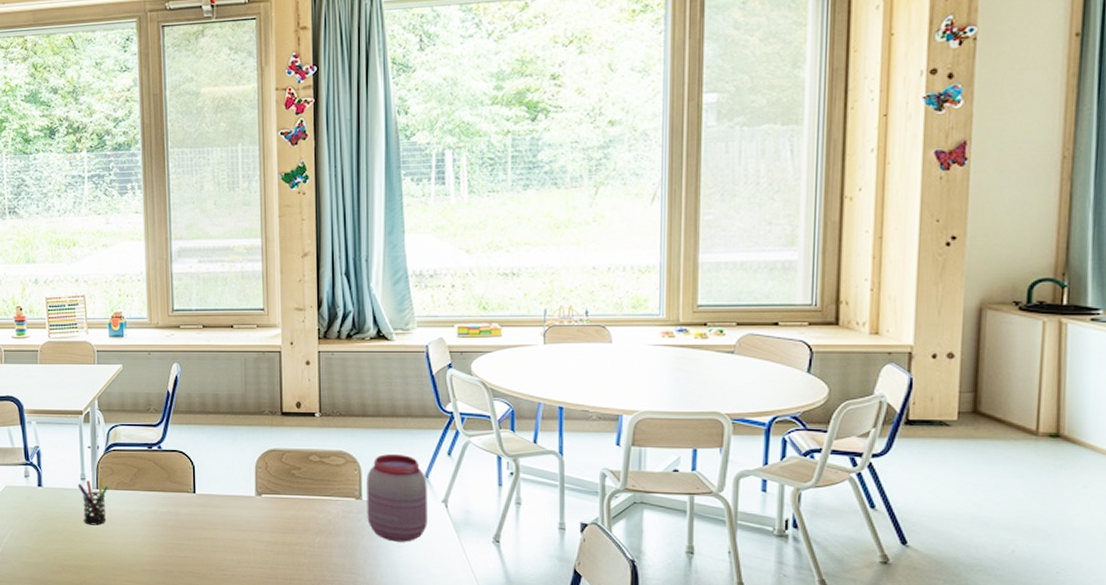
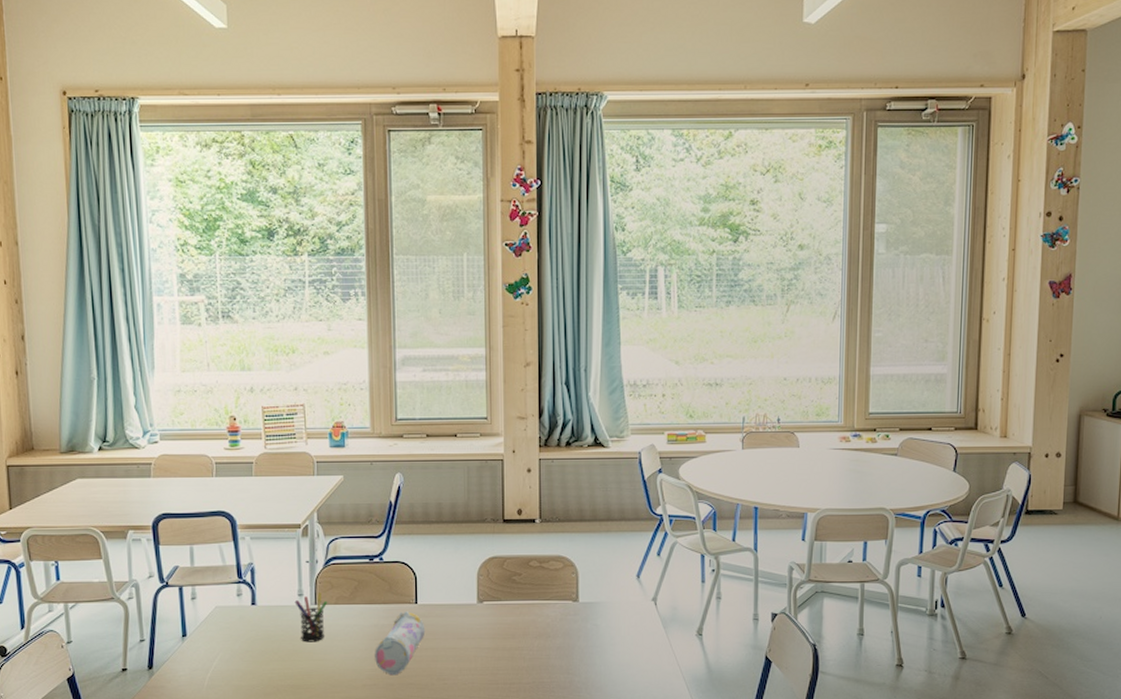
pencil case: none [154,500,204,563] -> present [375,611,426,676]
jar: present [366,453,428,542] -> none [583,556,639,641]

